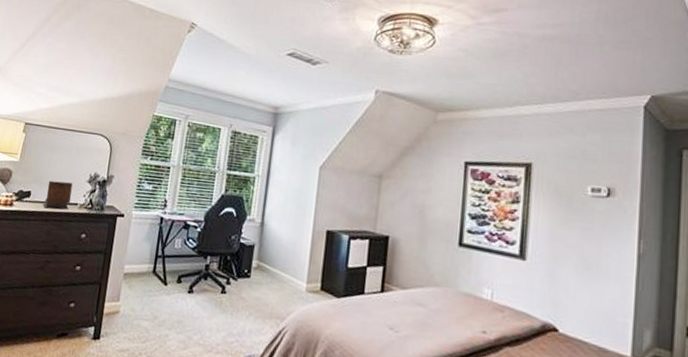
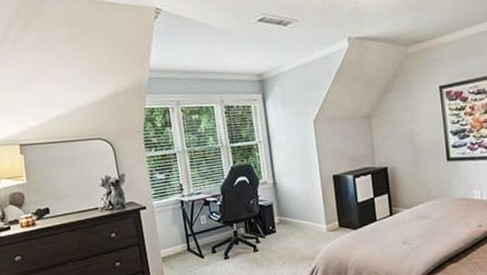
jewelry box: present [43,180,73,210] -> none [63,189,91,220]

